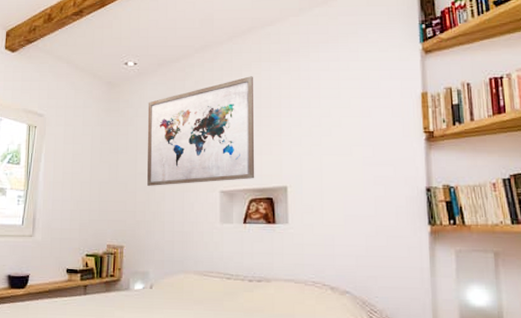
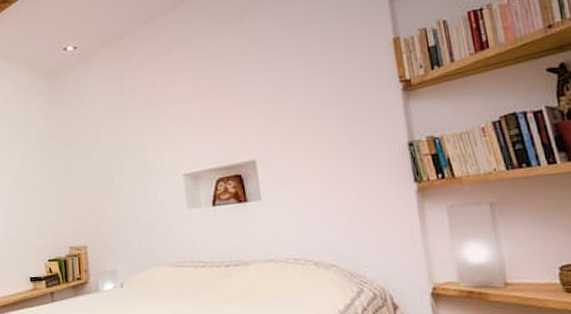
wall art: present [147,76,255,186] -> none [94,44,220,179]

